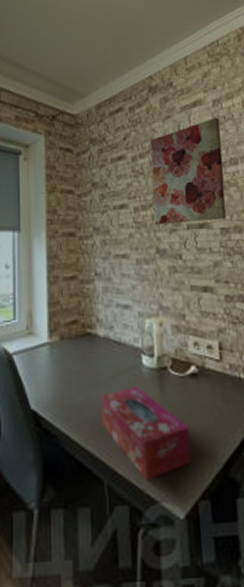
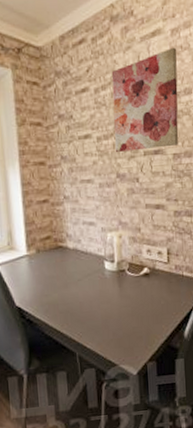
tissue box: present [101,387,192,480] -> none [72,285,143,351]

